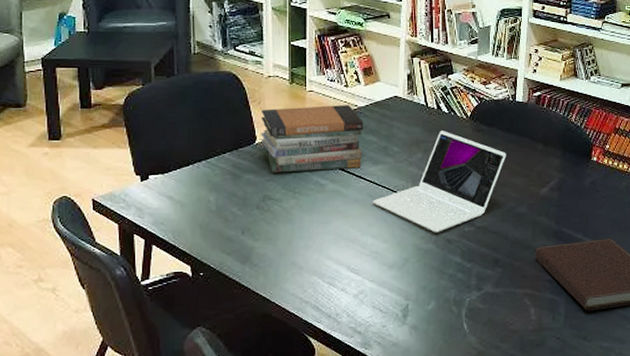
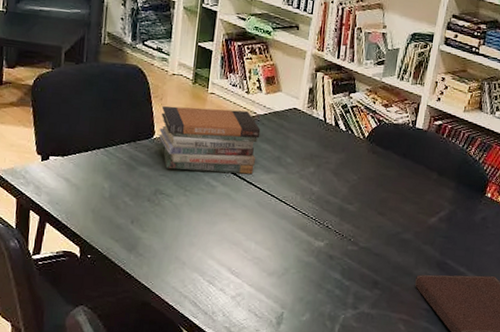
laptop: present [373,131,506,233] -> none [260,148,399,248]

